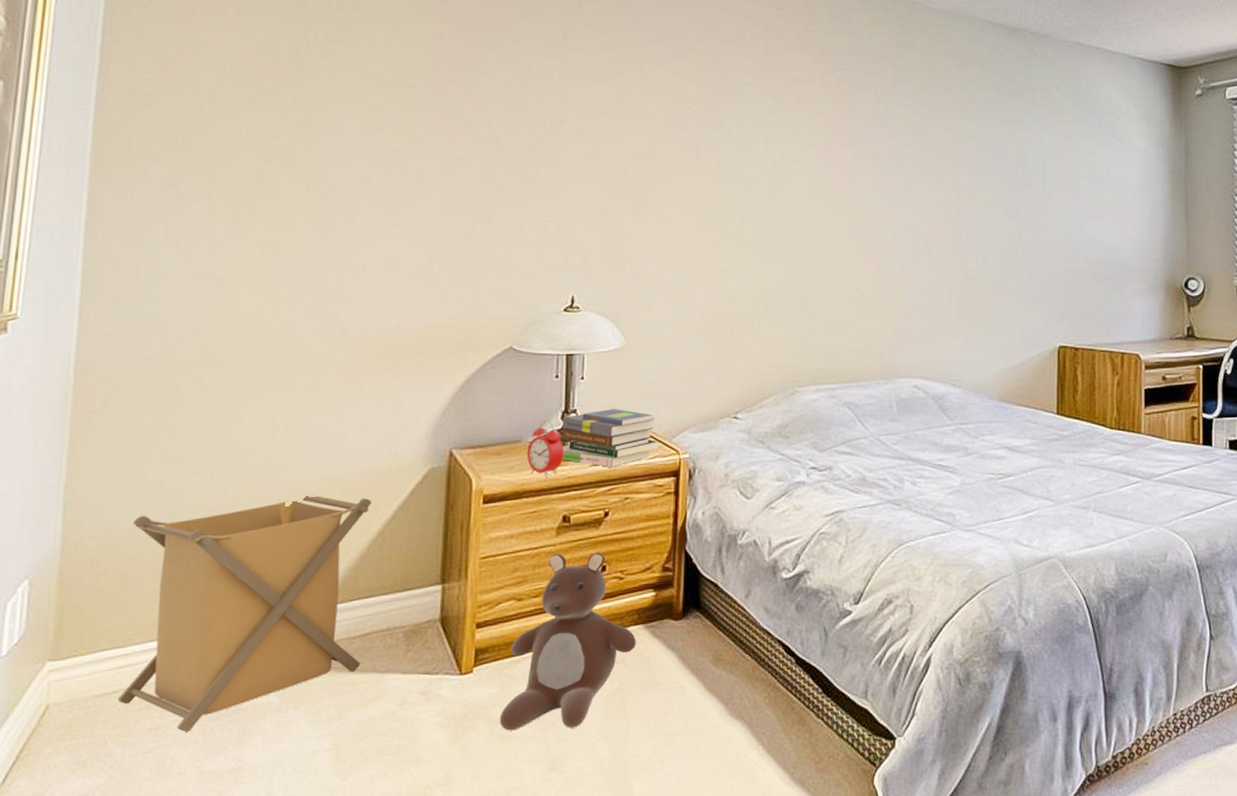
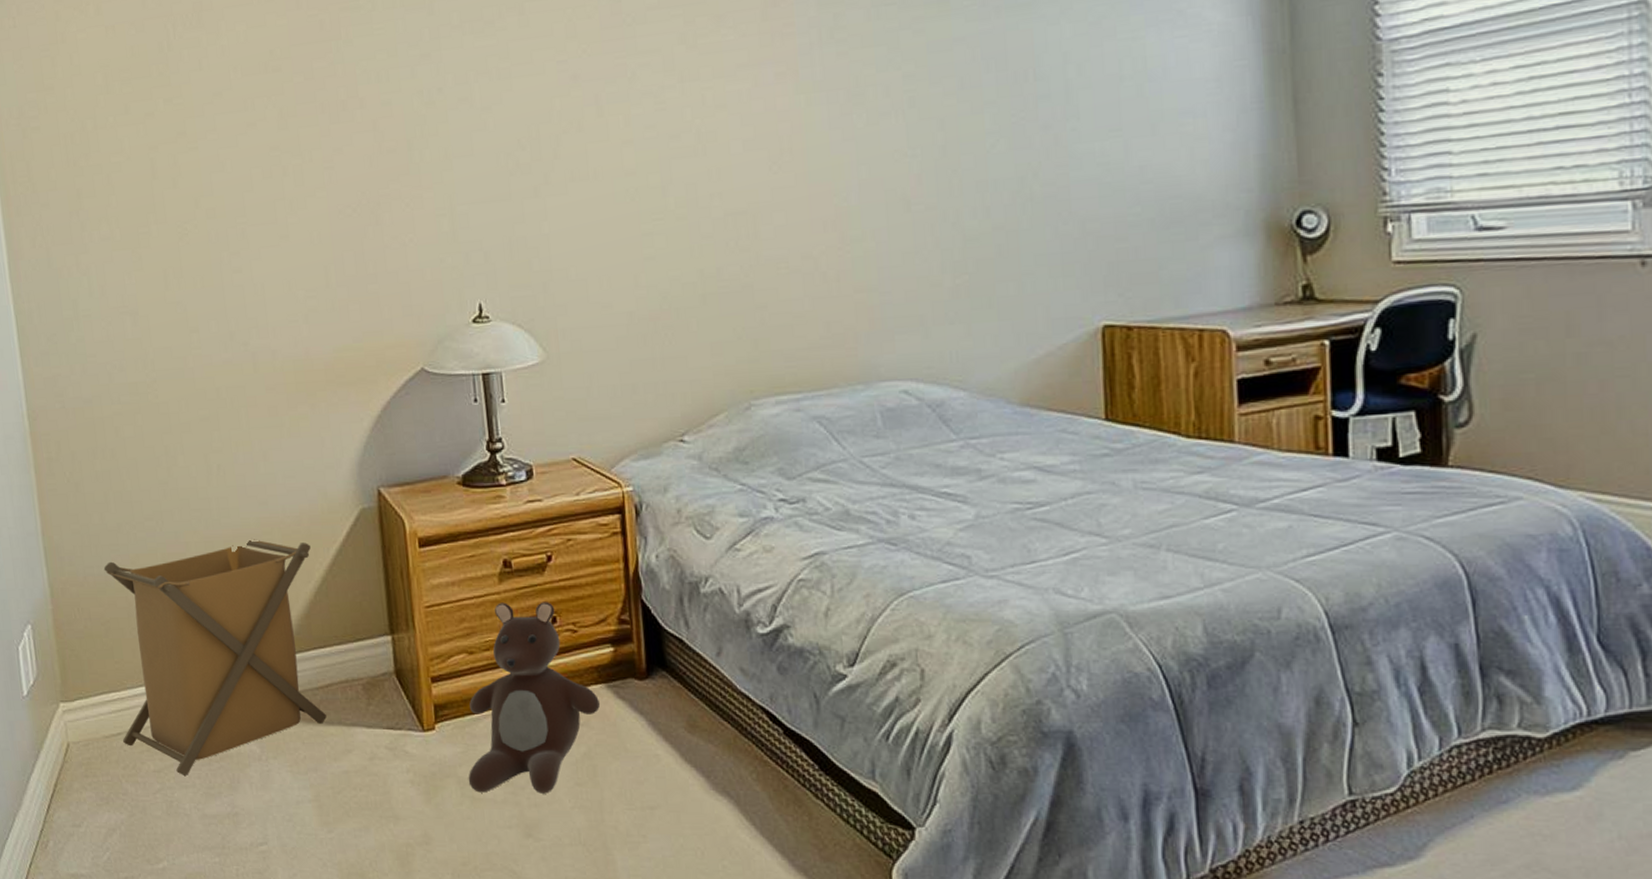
alarm clock: present [527,420,565,477] -> none [455,451,496,517]
books: present [561,408,659,467] -> none [487,434,597,504]

